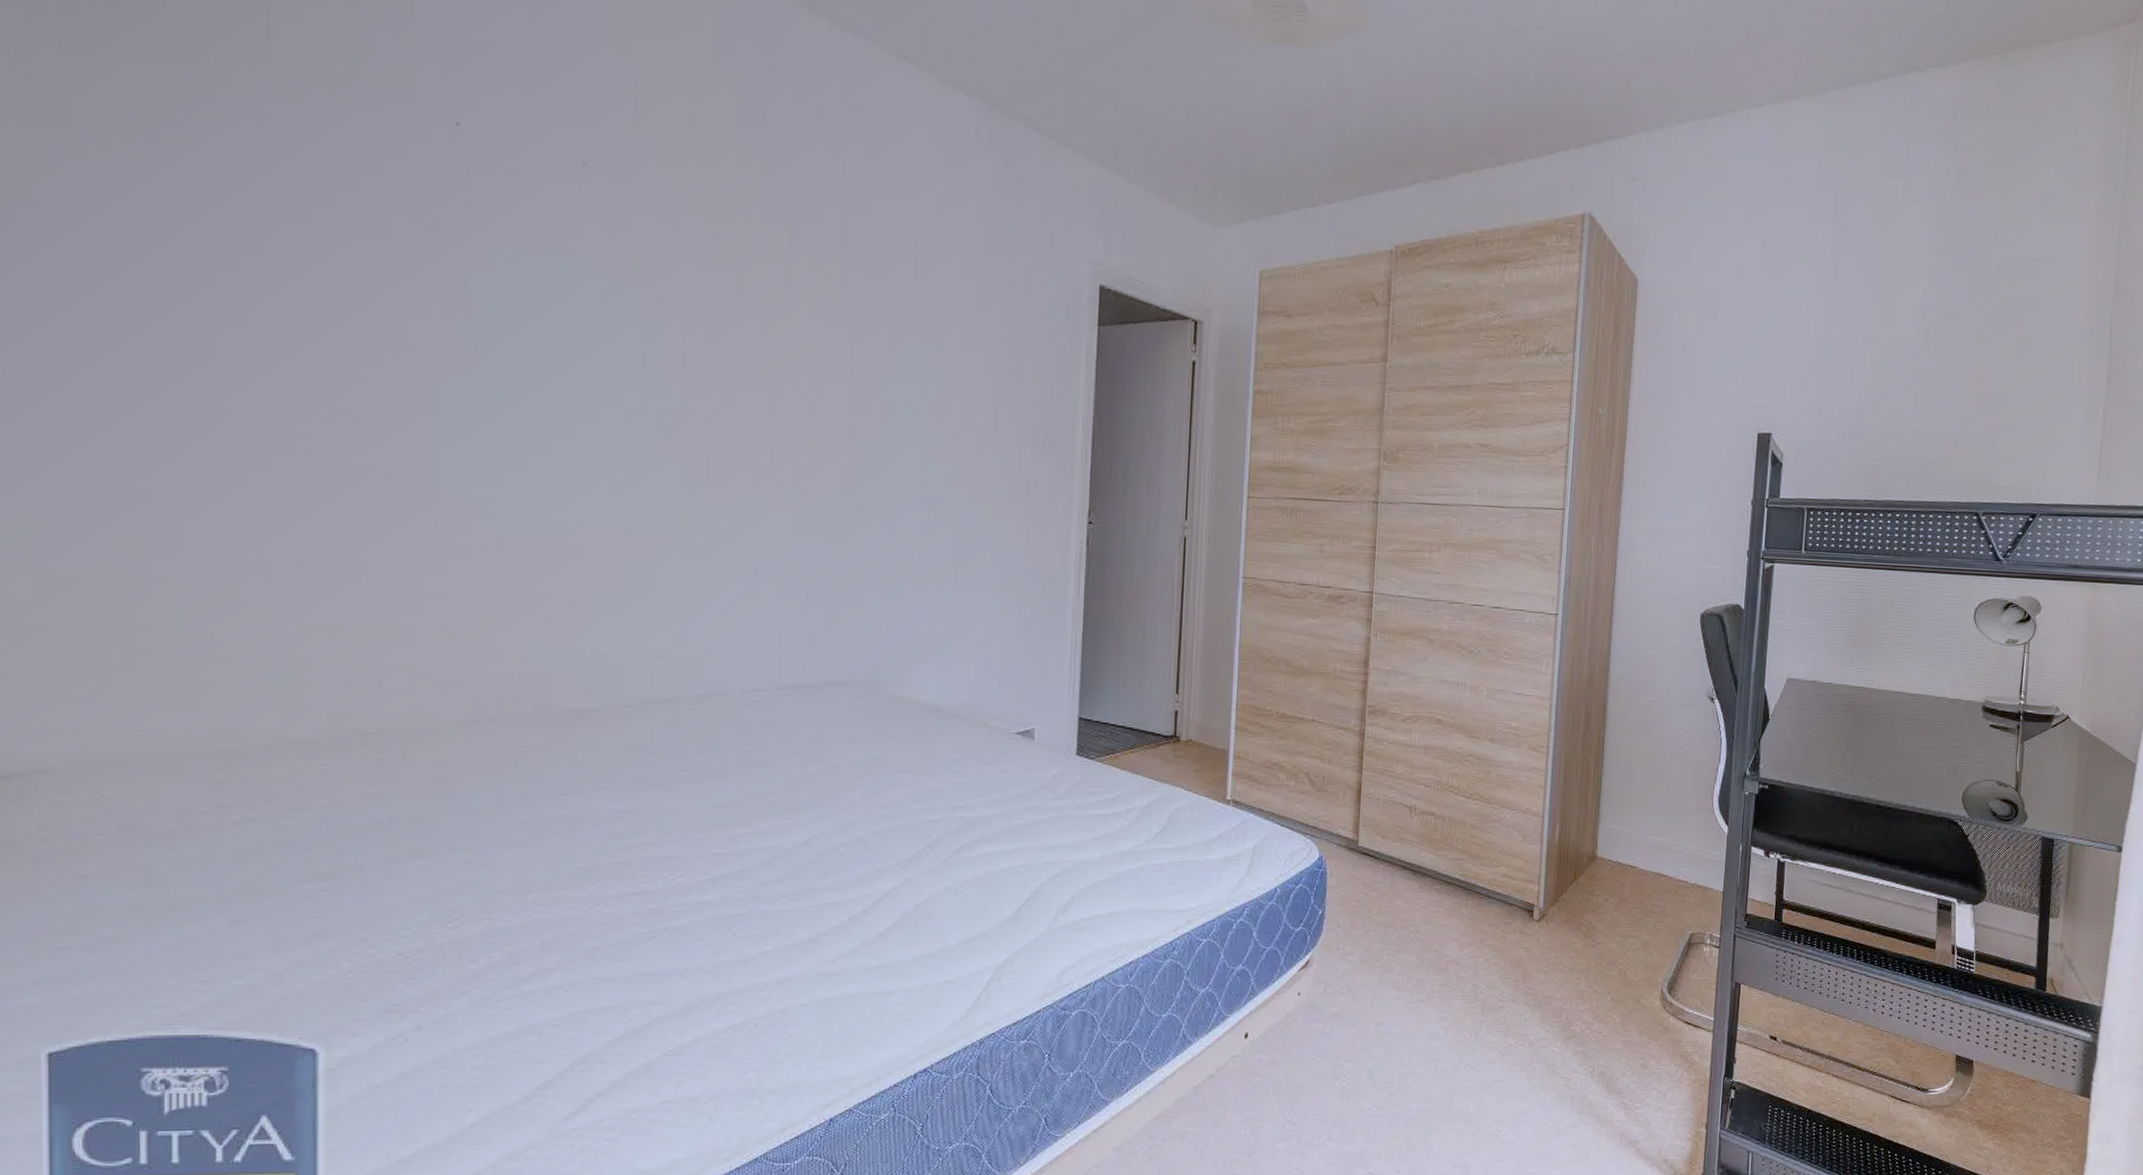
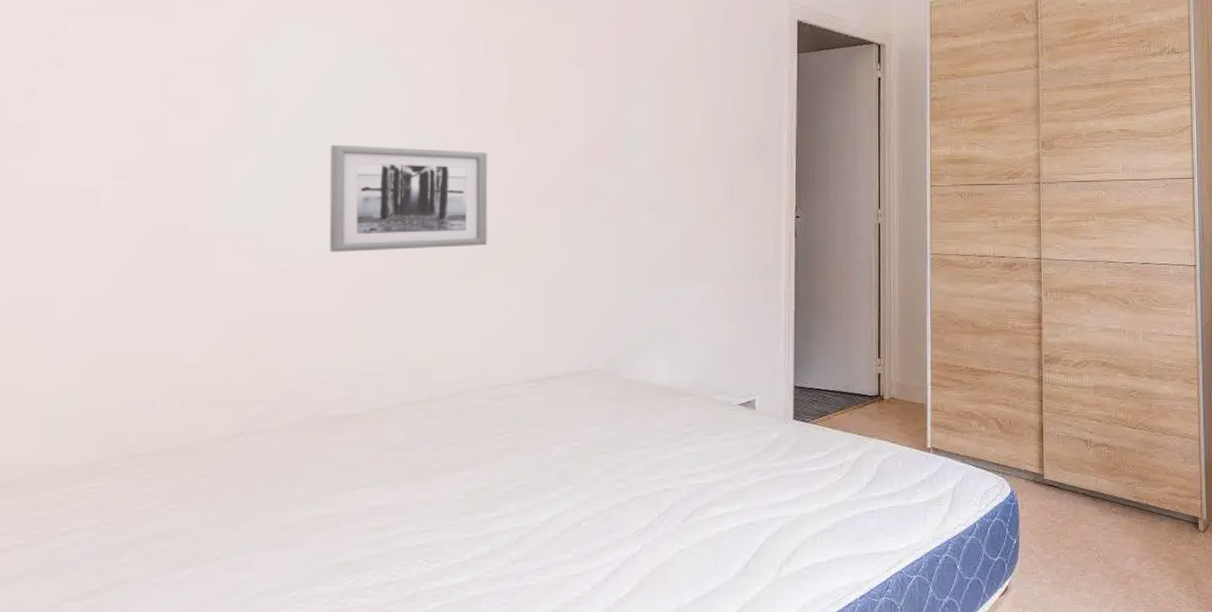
wall art: none [562,401,739,531] -> present [329,144,488,253]

